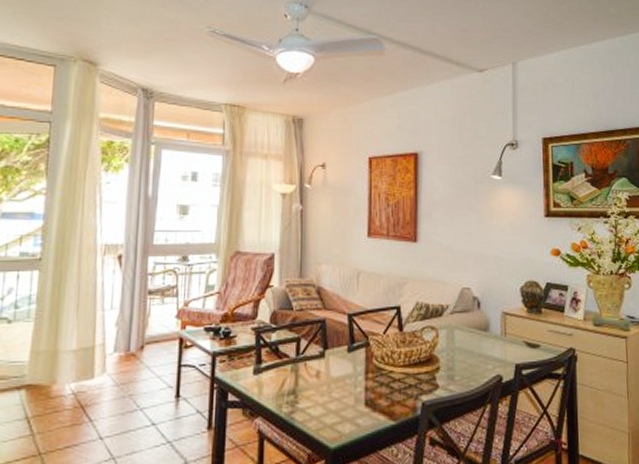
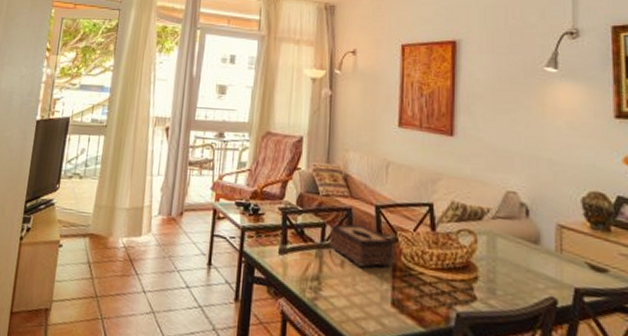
tissue box: none [303,334,367,374] -> present [328,224,395,268]

